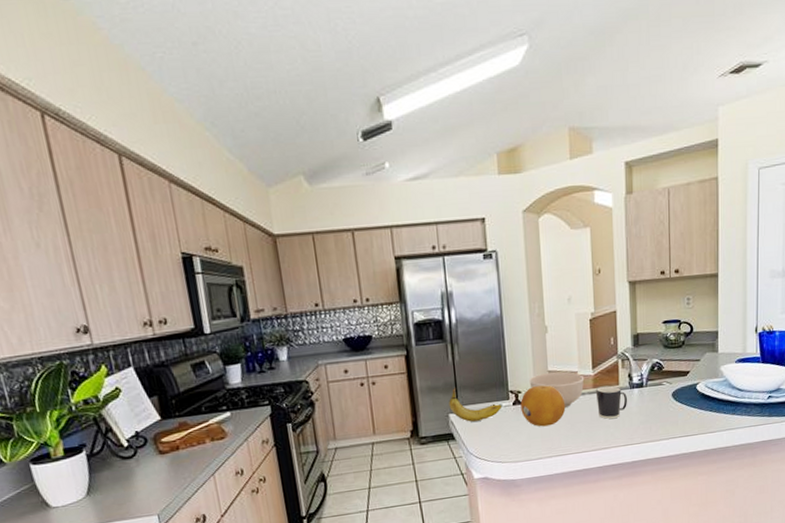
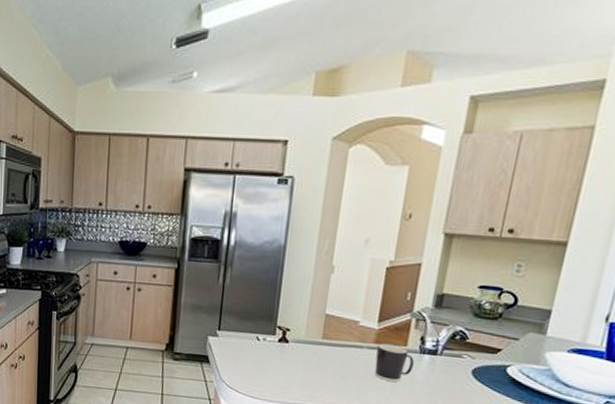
fruit: present [449,387,502,422] -> none [210,310,266,350]
fruit: present [520,385,566,427] -> none [286,327,339,373]
bowl: present [529,371,585,408] -> none [301,315,367,357]

